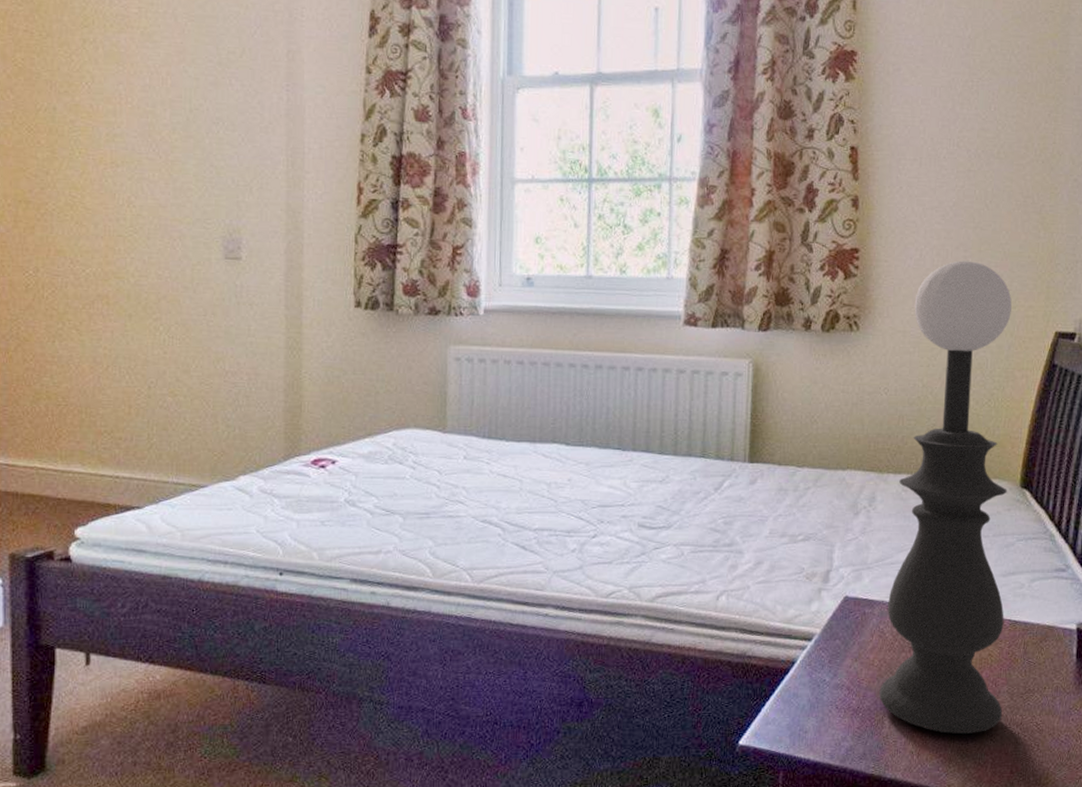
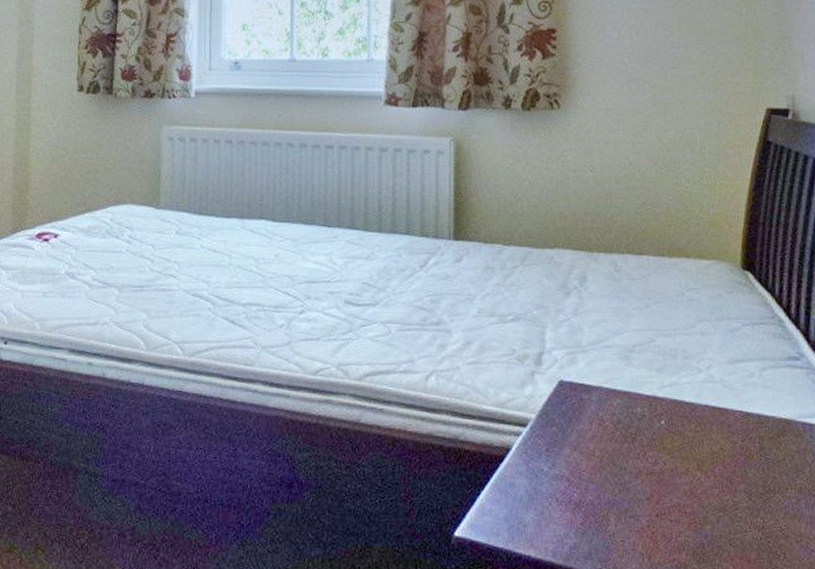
table lamp: present [879,260,1012,735] -> none [602,39,741,537]

